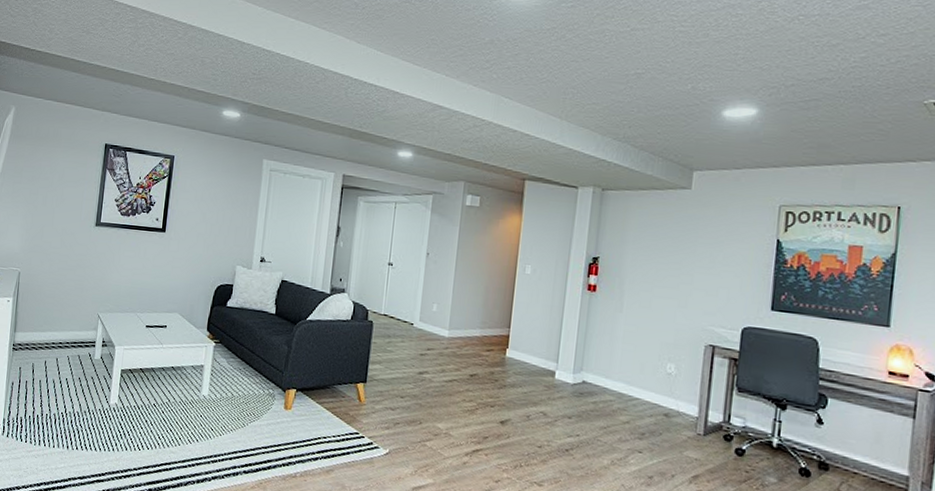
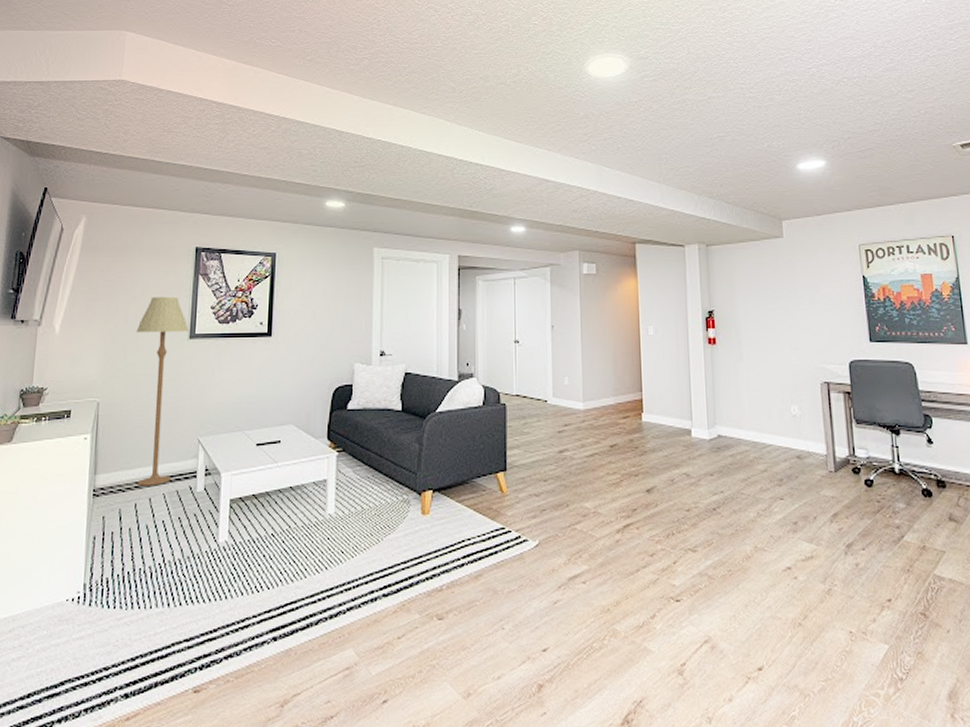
floor lamp: none [48,185,96,349] -> present [136,296,189,486]

